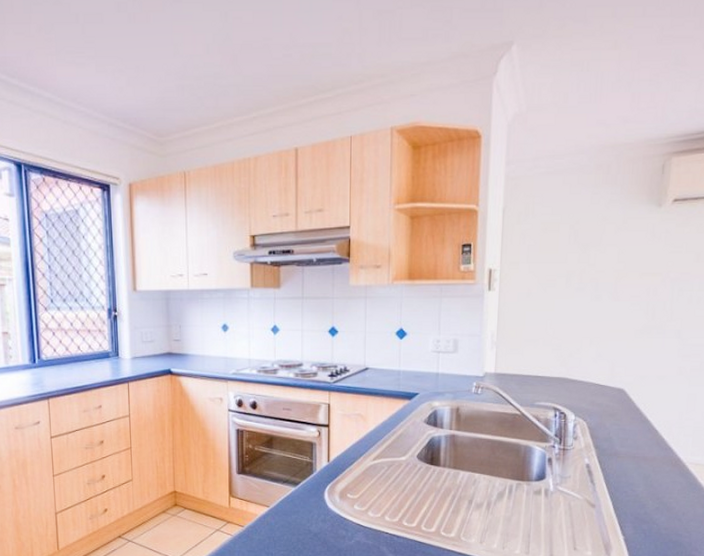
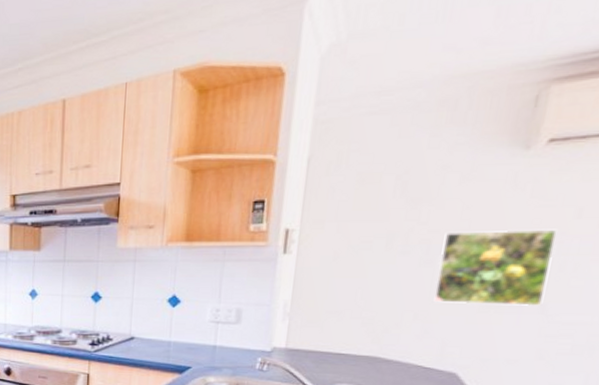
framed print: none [603,270,684,333] -> present [434,229,558,307]

